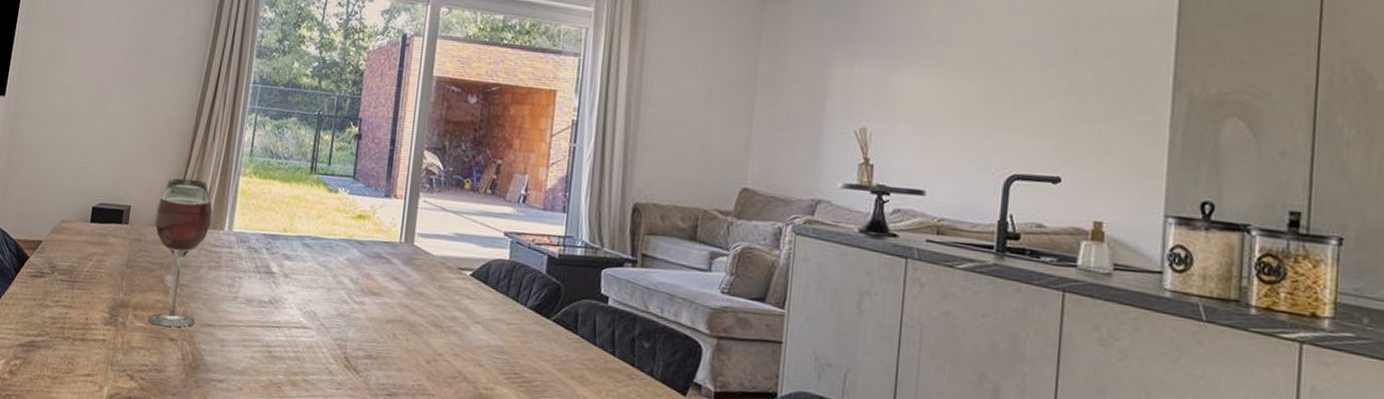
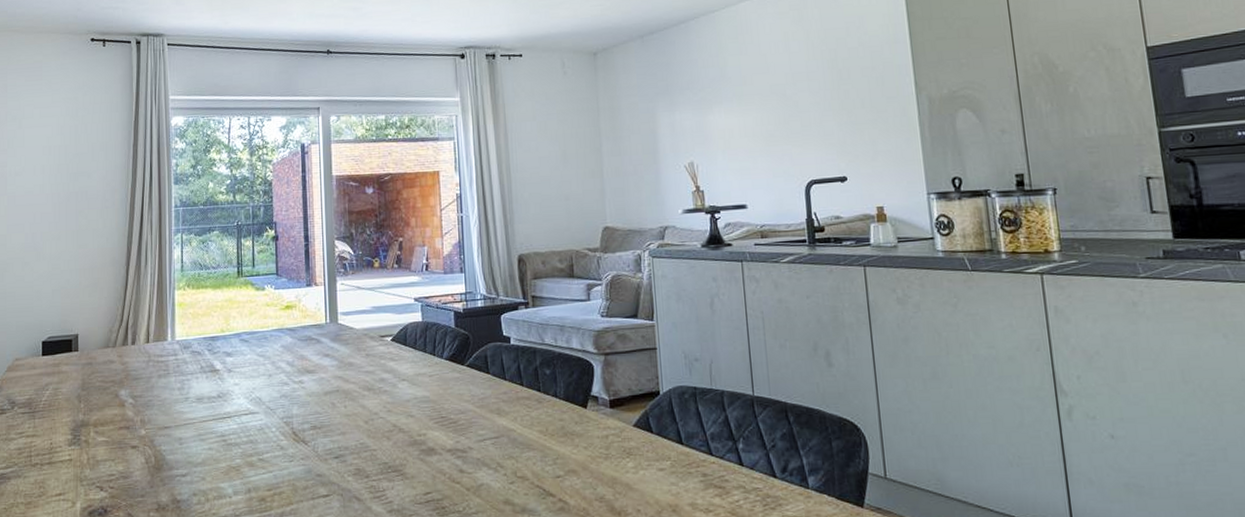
wineglass: present [148,178,213,328] -> none [102,300,155,437]

